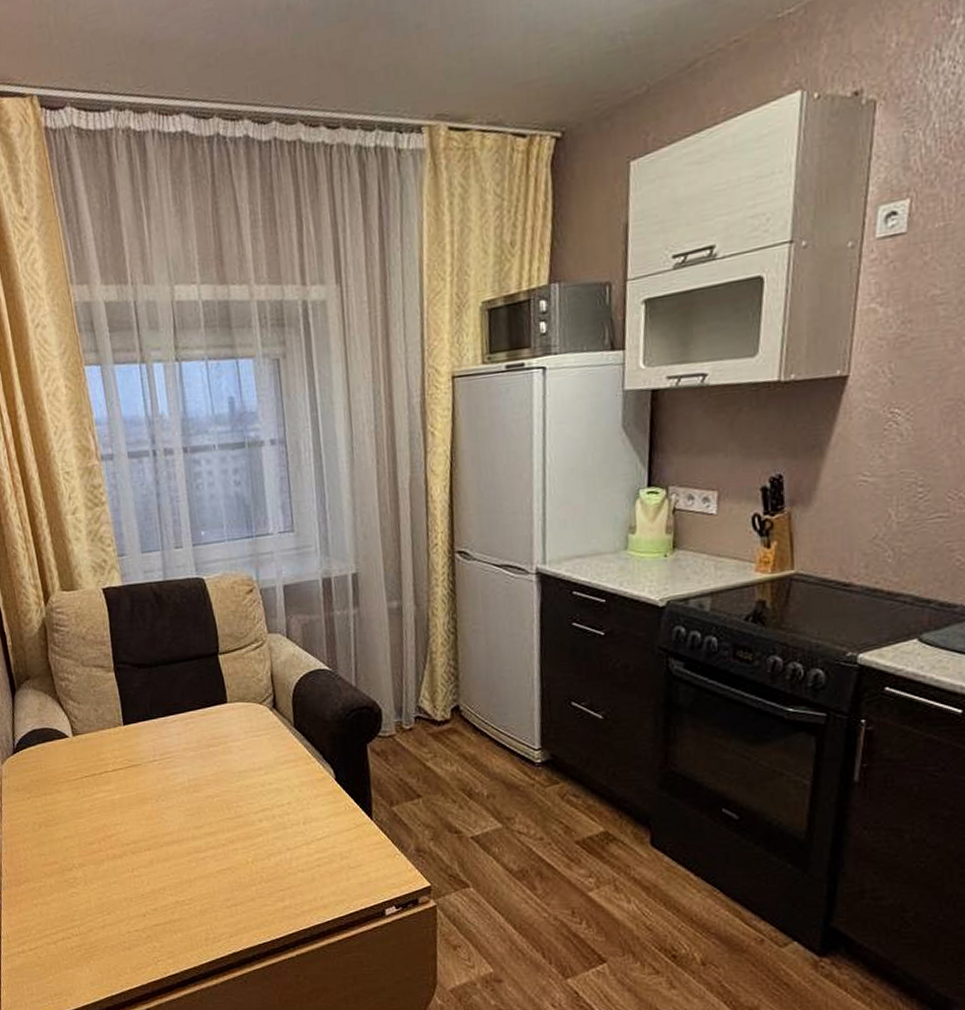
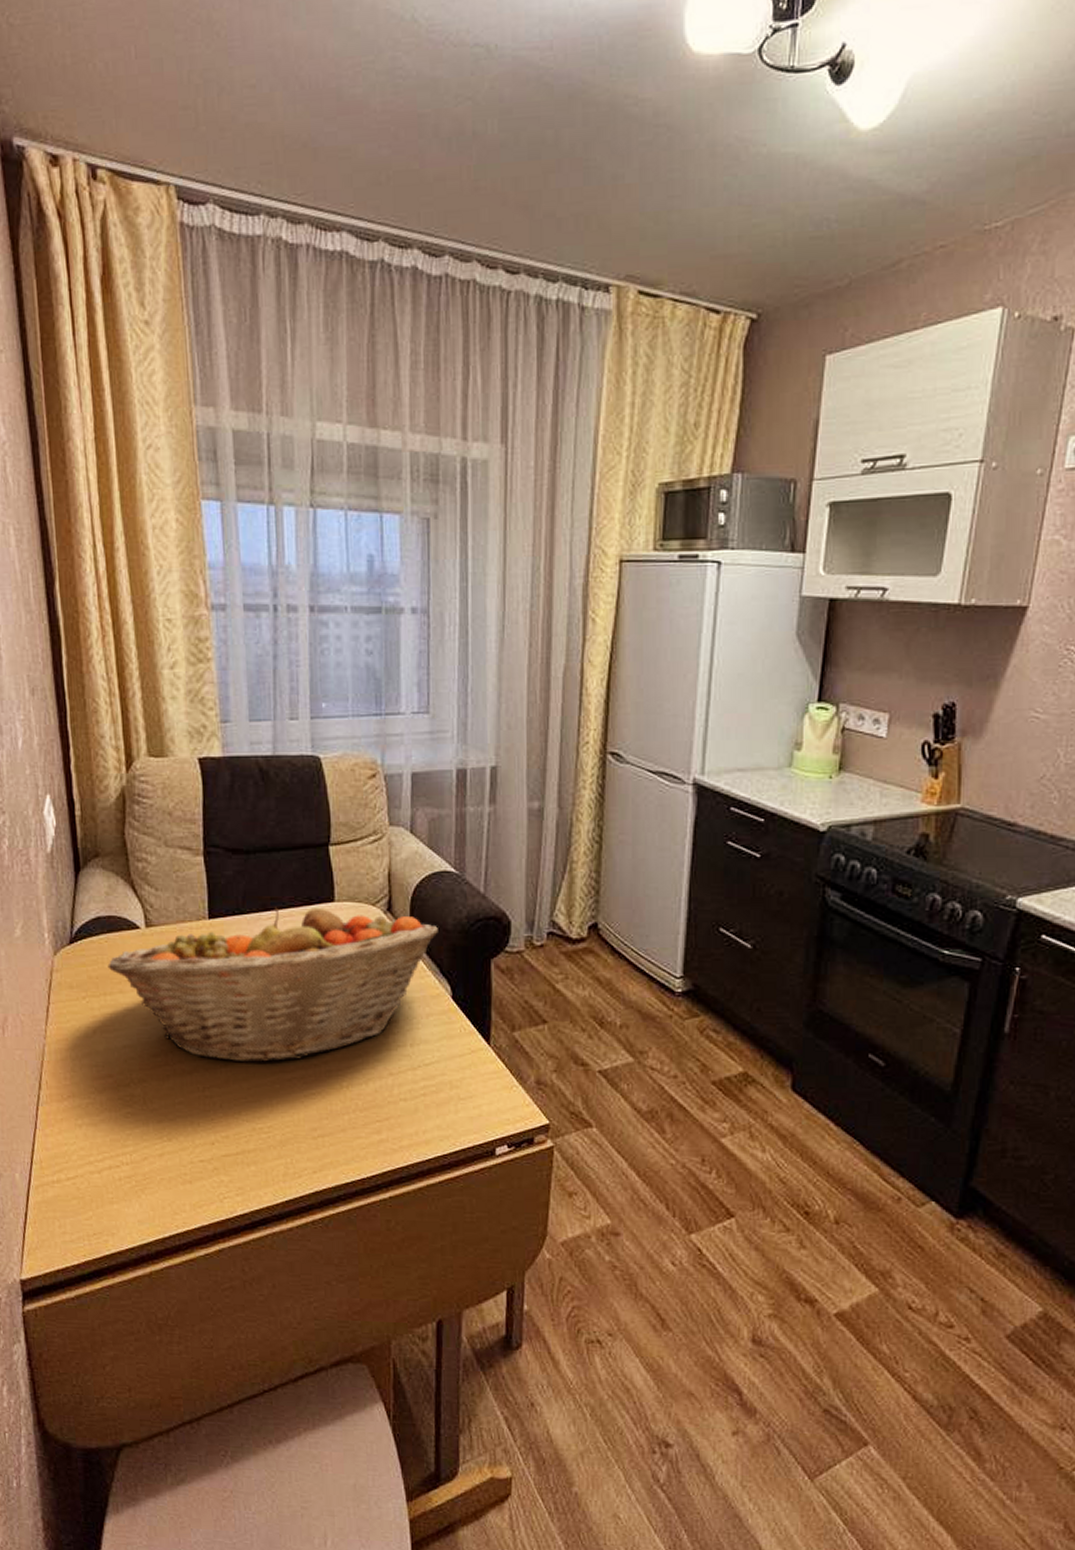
fruit basket: none [45,710,319,846] -> present [107,907,438,1063]

